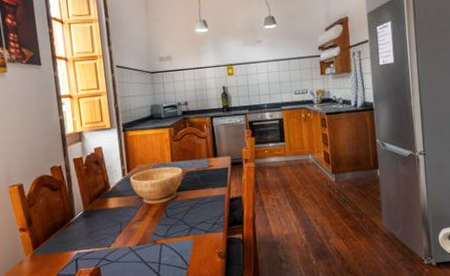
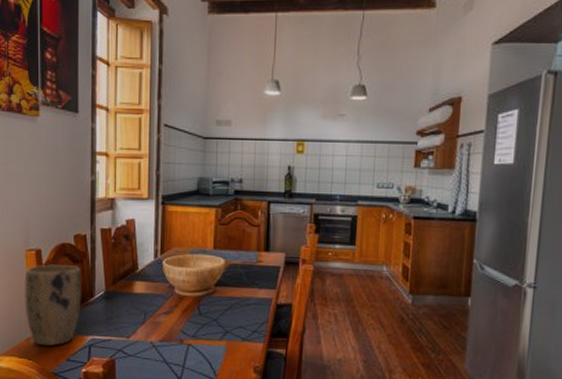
plant pot: none [10,193,64,267] -> present [24,264,81,347]

